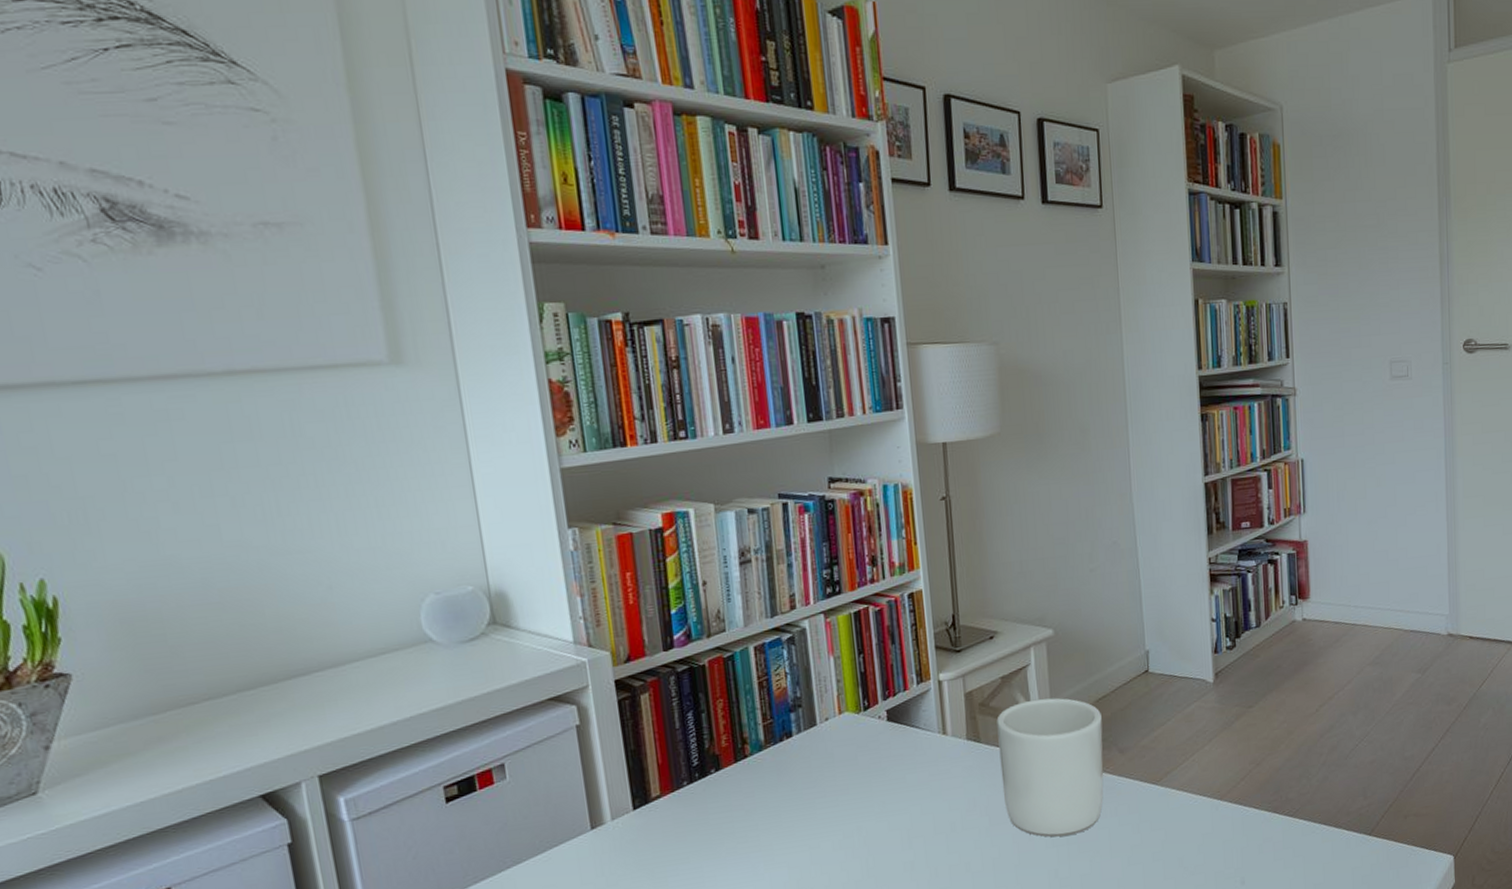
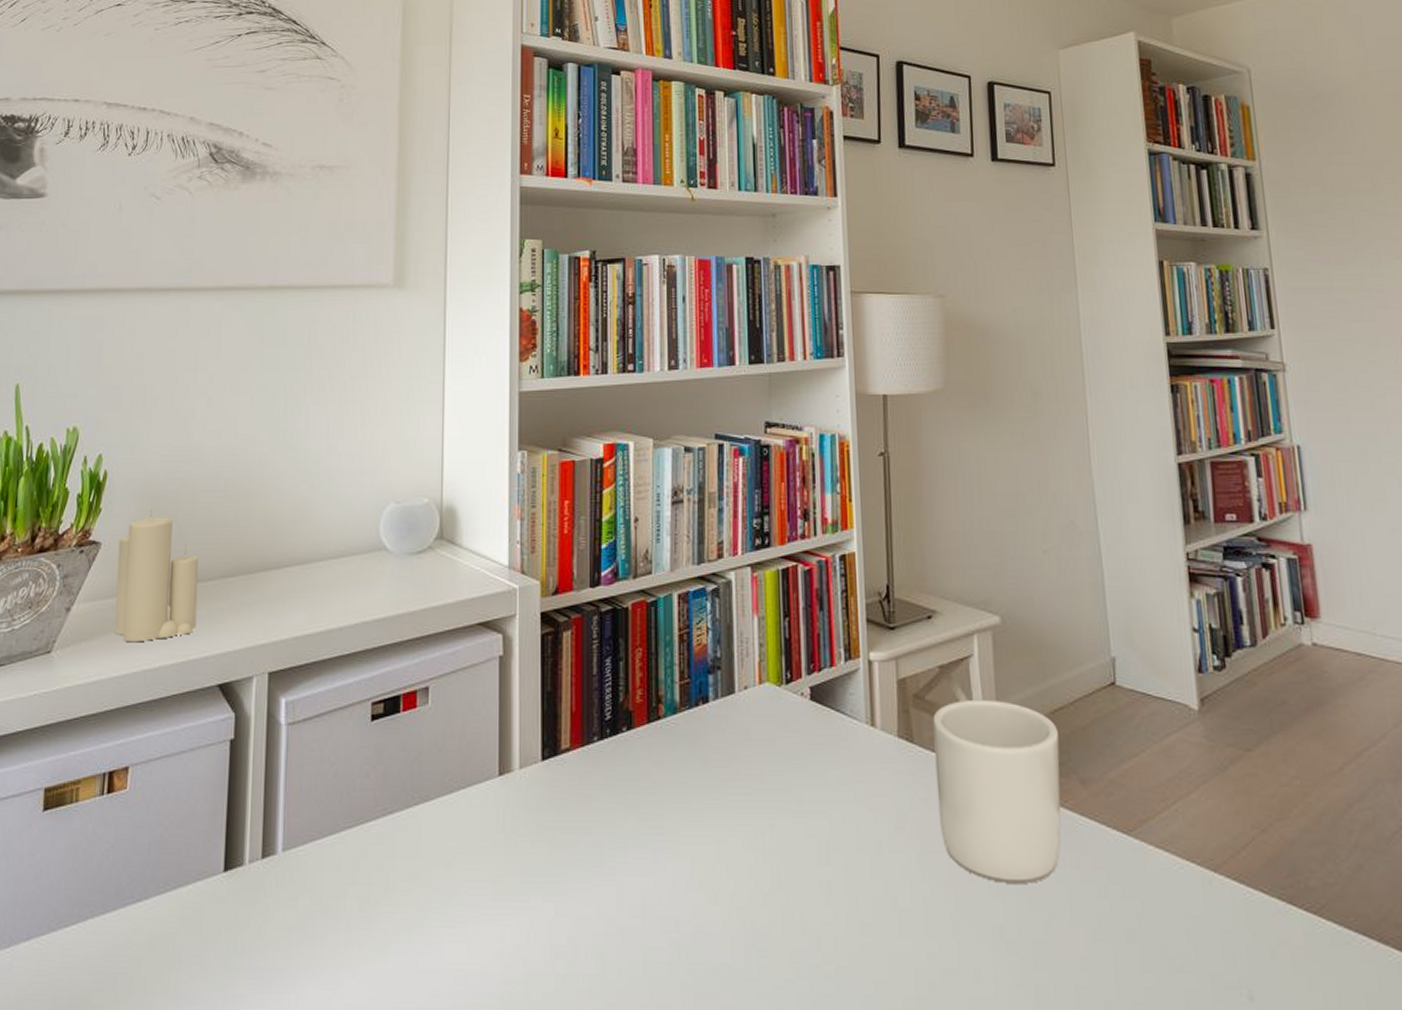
candle: none [94,632,219,771] -> present [114,510,199,643]

